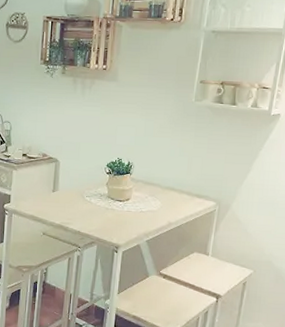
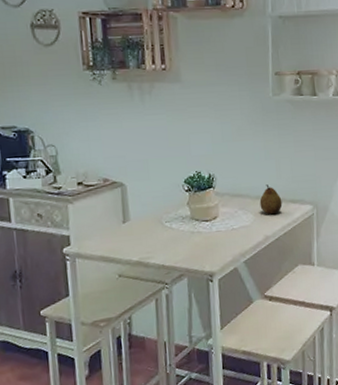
fruit: none [168,178,189,205] -> present [259,184,283,215]

